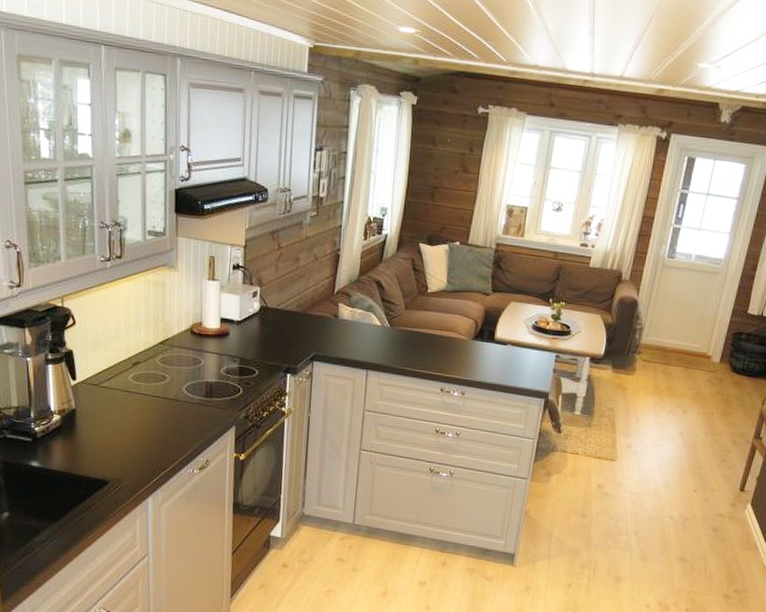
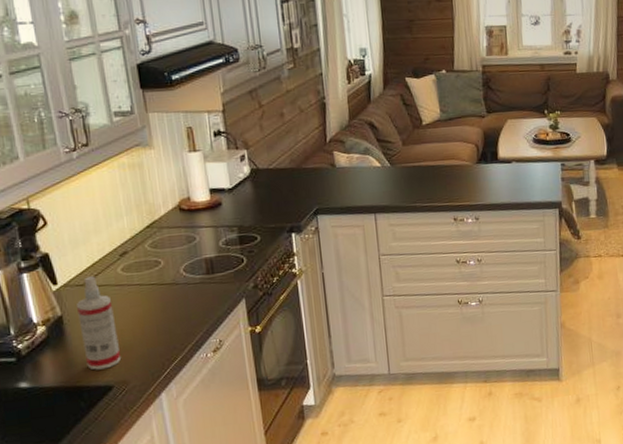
spray bottle: none [89,378,120,465] -> present [77,276,122,370]

